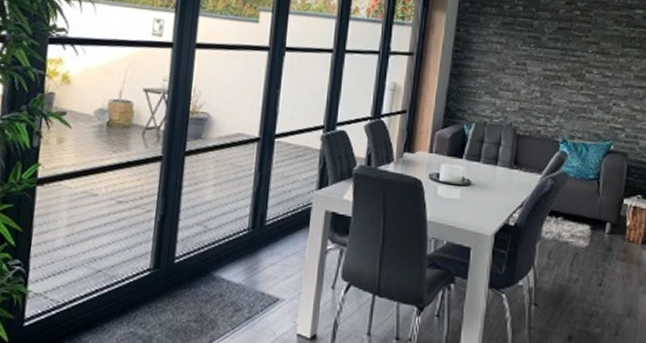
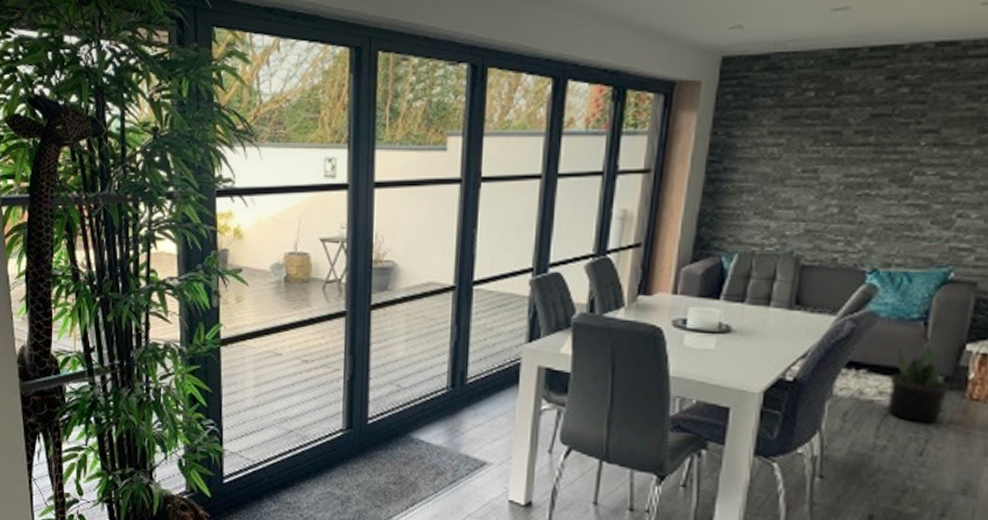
planter: none [577,201,615,260] -> present [887,348,950,423]

